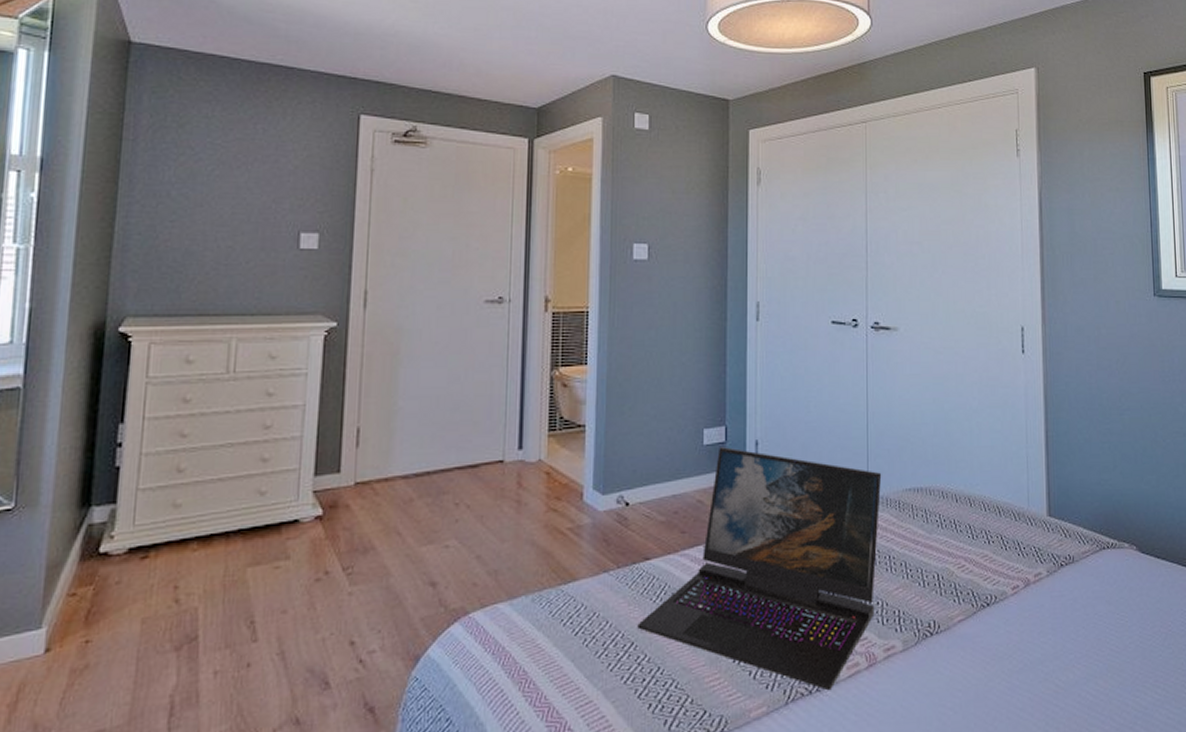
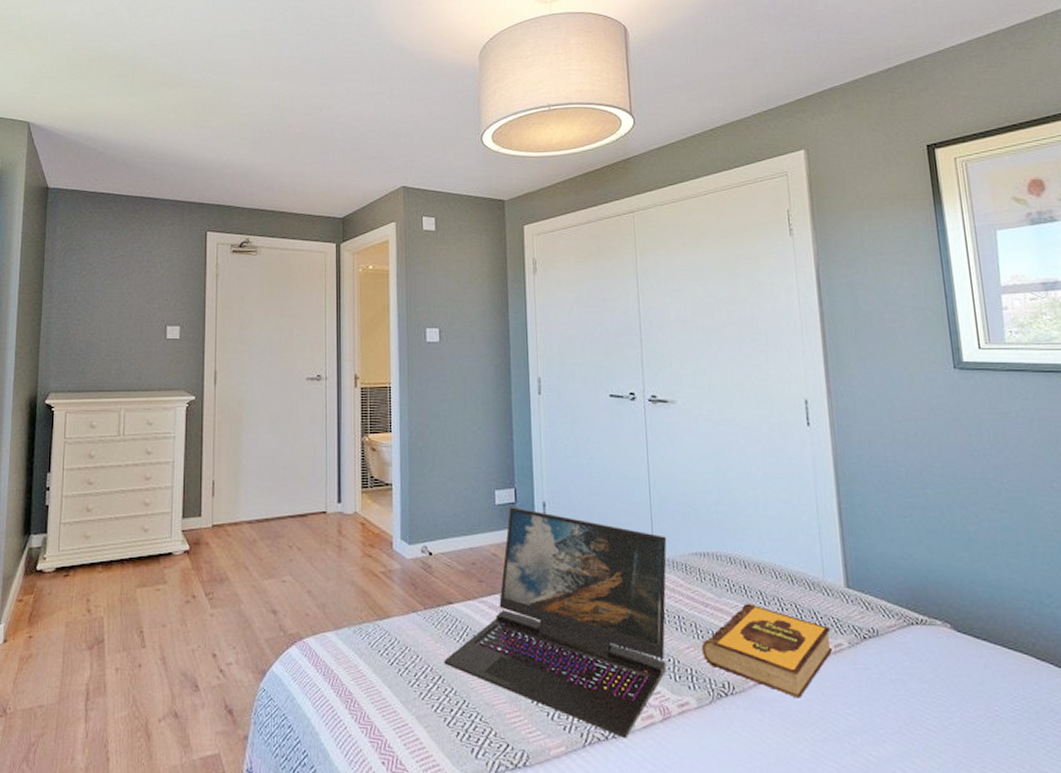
hardback book: none [910,538,1033,631] -> present [701,603,833,698]

